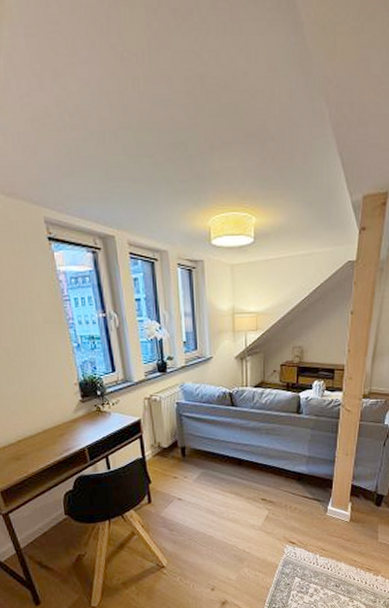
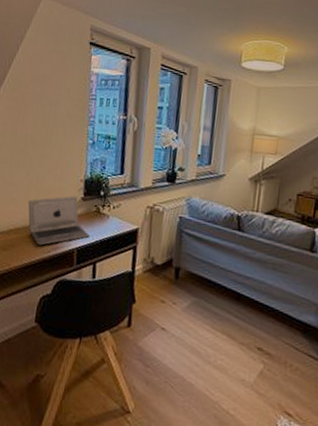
laptop computer: none [28,399,96,450] -> present [28,195,89,246]

